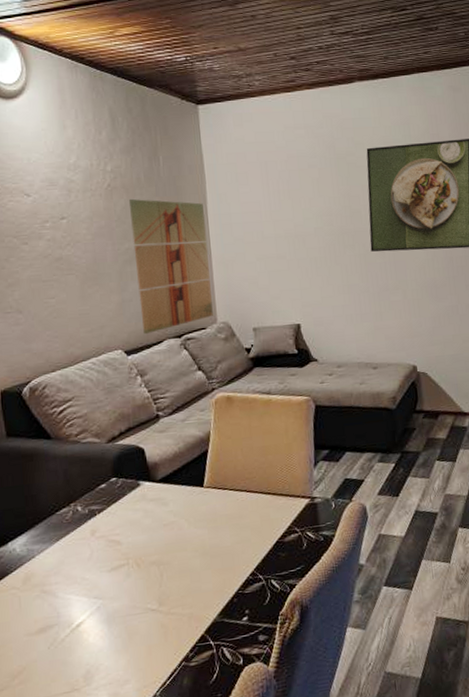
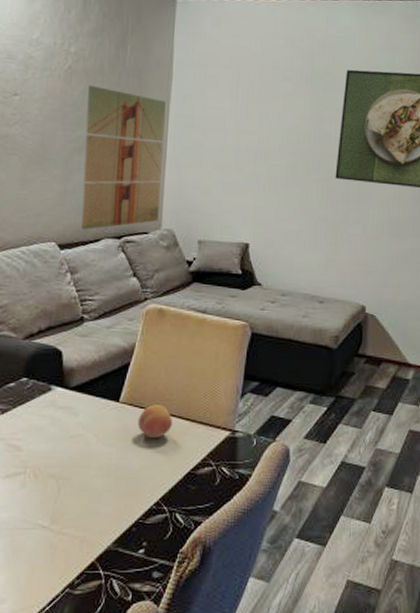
fruit: none [223,484,256,516] -> present [138,405,173,439]

